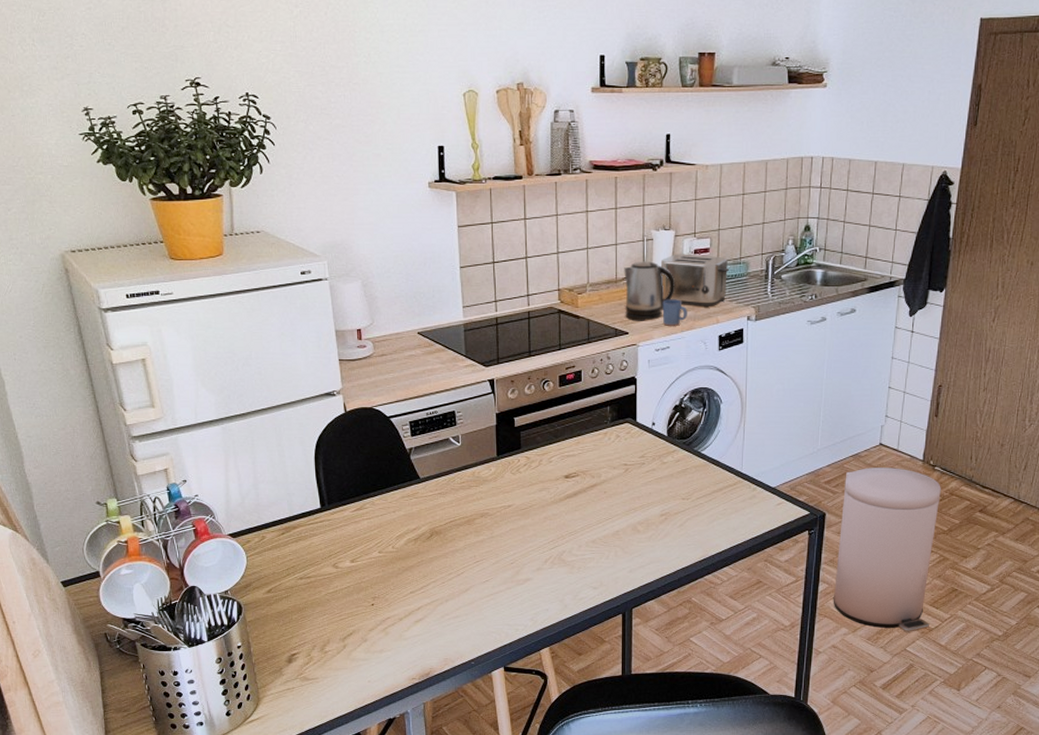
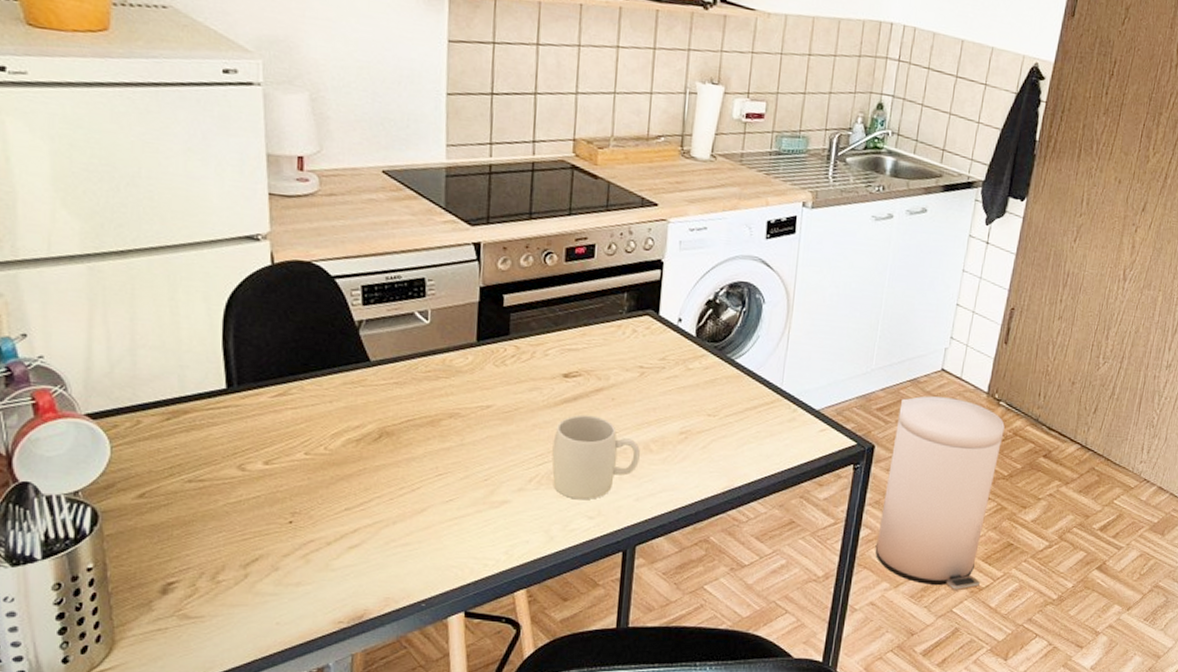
mug: none [561,506,630,574] -> present [551,415,640,500]
kettle: present [624,261,676,321] -> none [655,118,721,193]
toaster: present [660,254,730,308] -> none [703,115,787,186]
mug: present [662,299,687,326] -> none [701,169,732,203]

